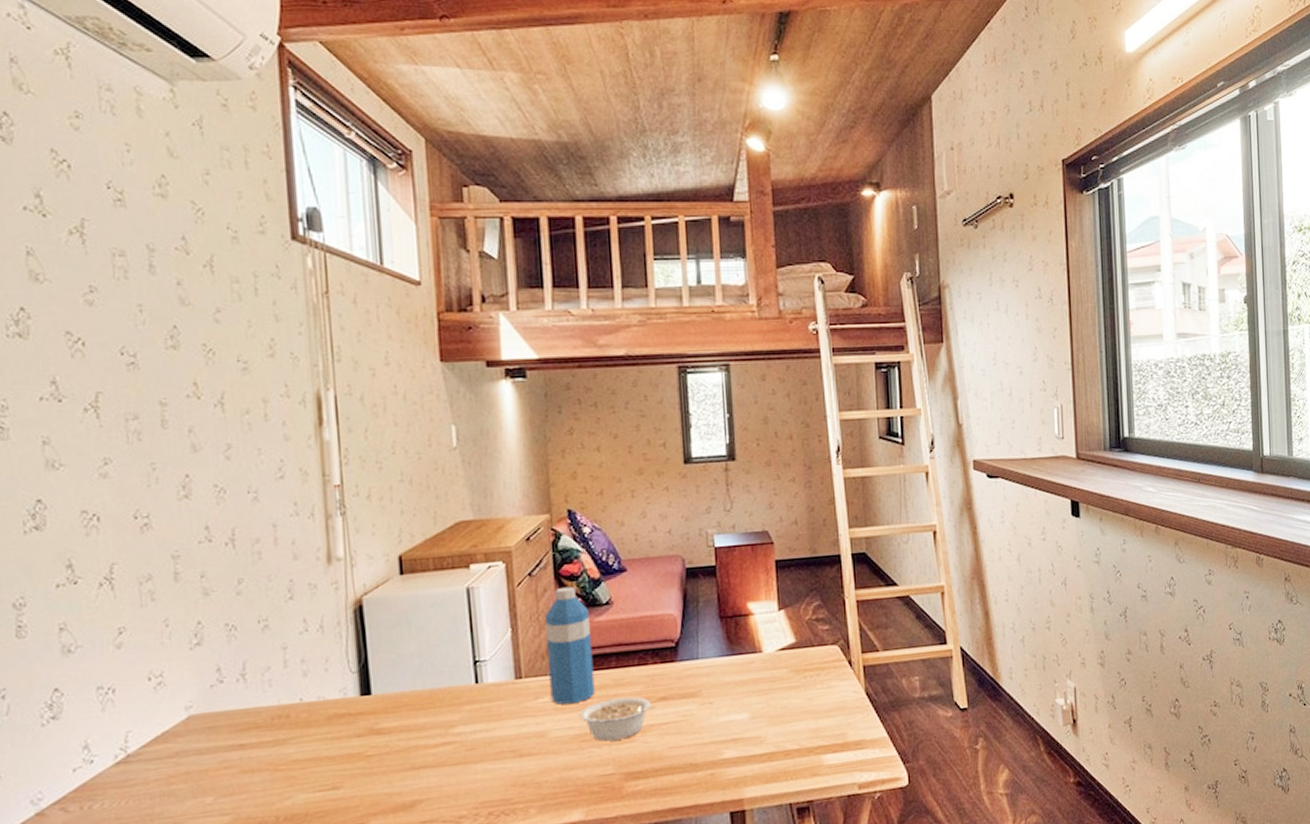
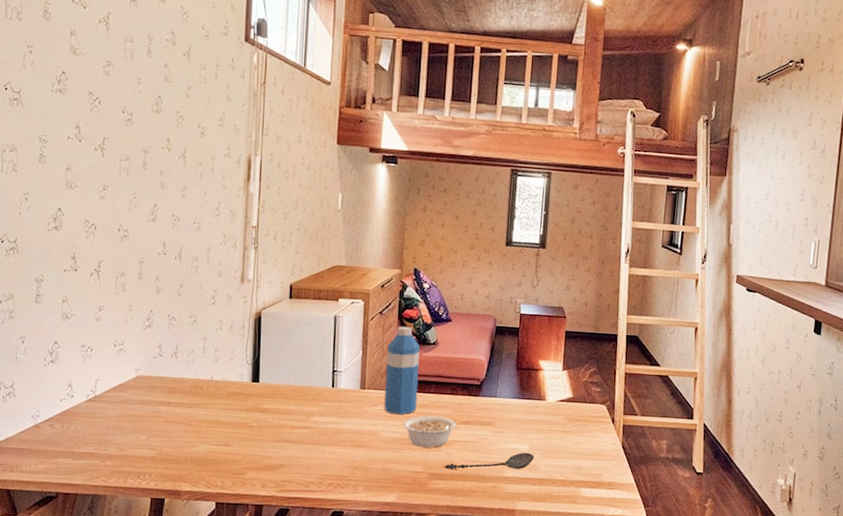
spoon: none [641,722,758,764] -> present [443,452,535,470]

